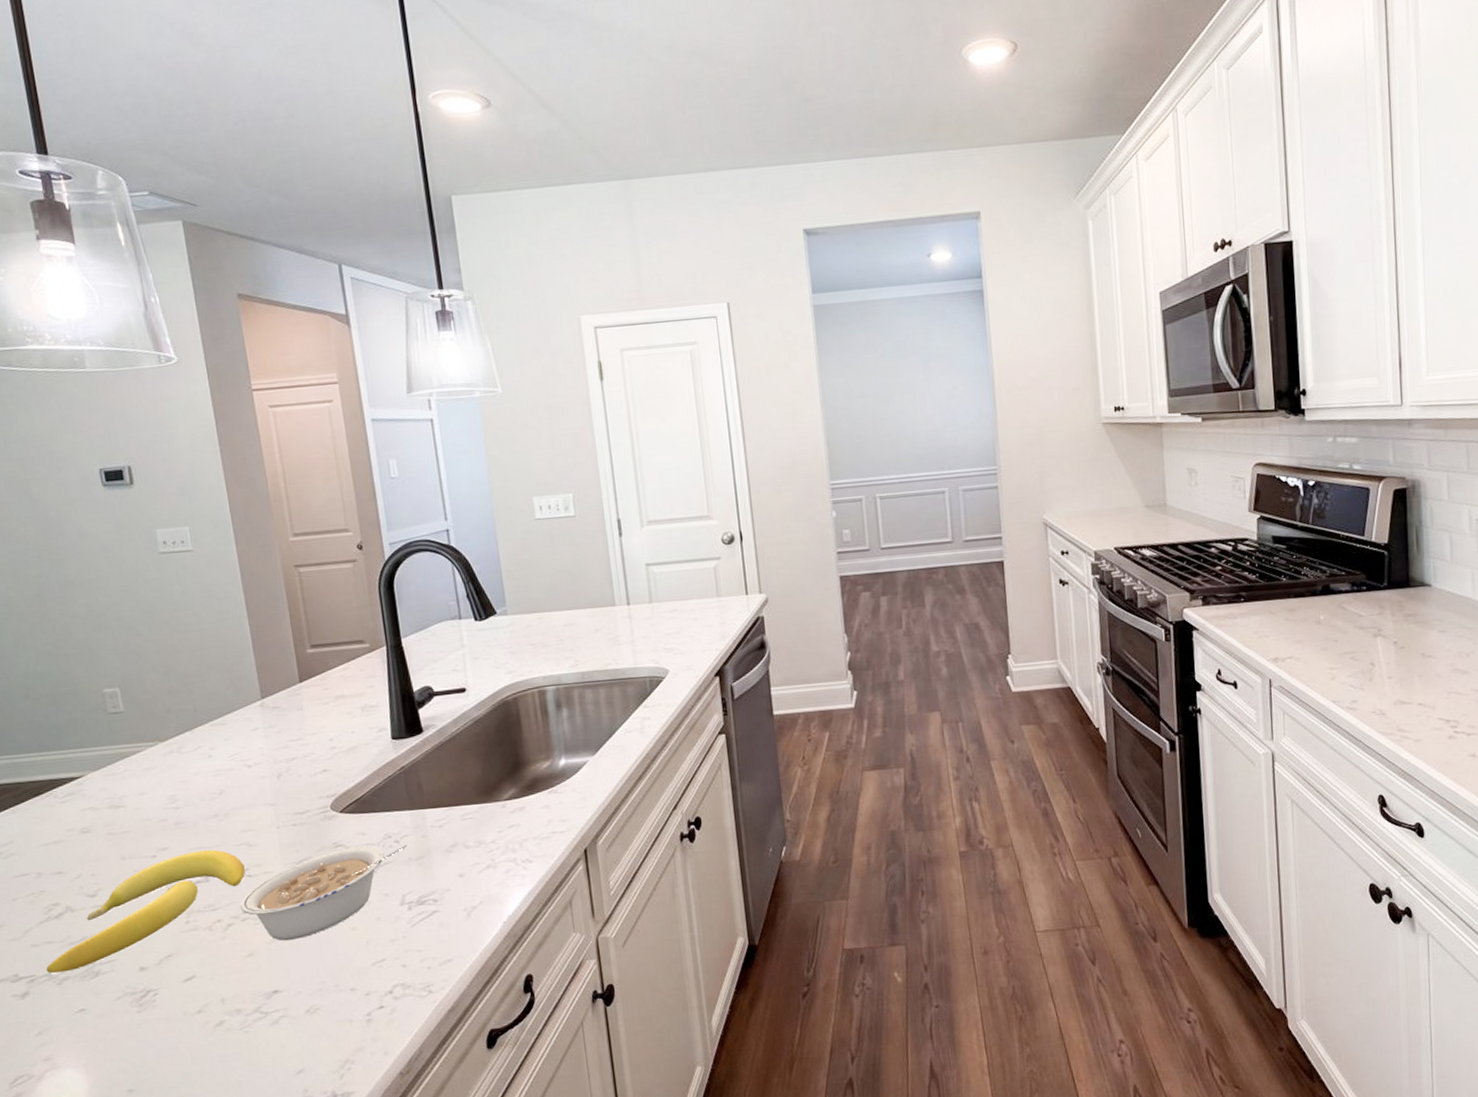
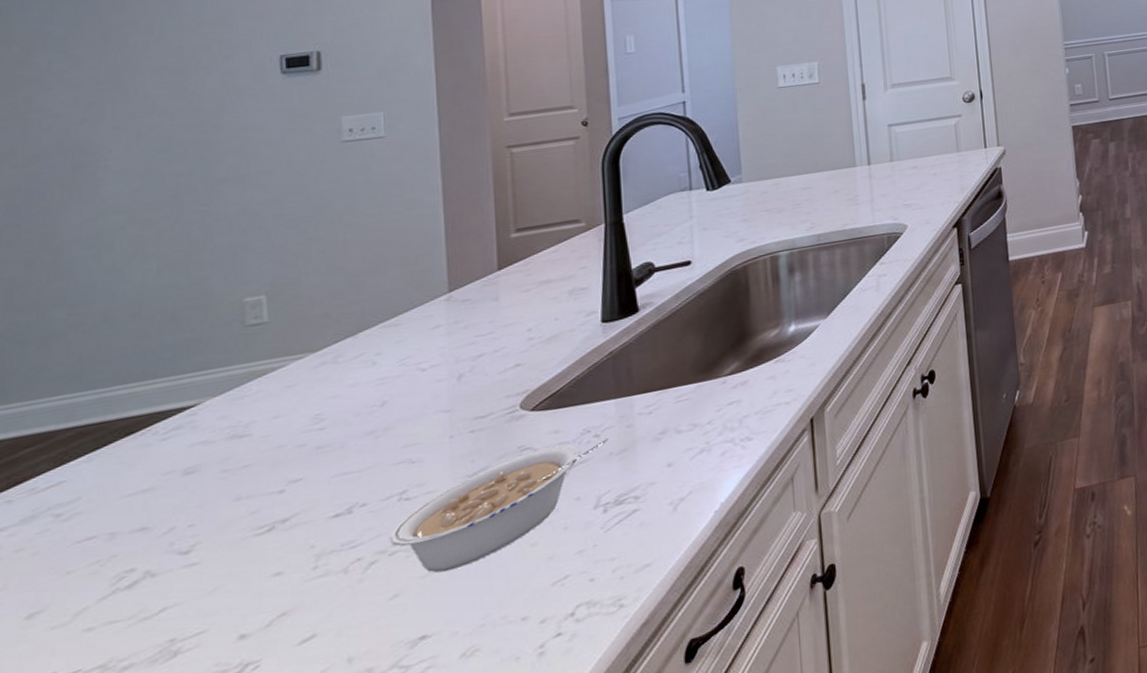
banana: present [46,850,245,973] -> none [99,473,402,664]

